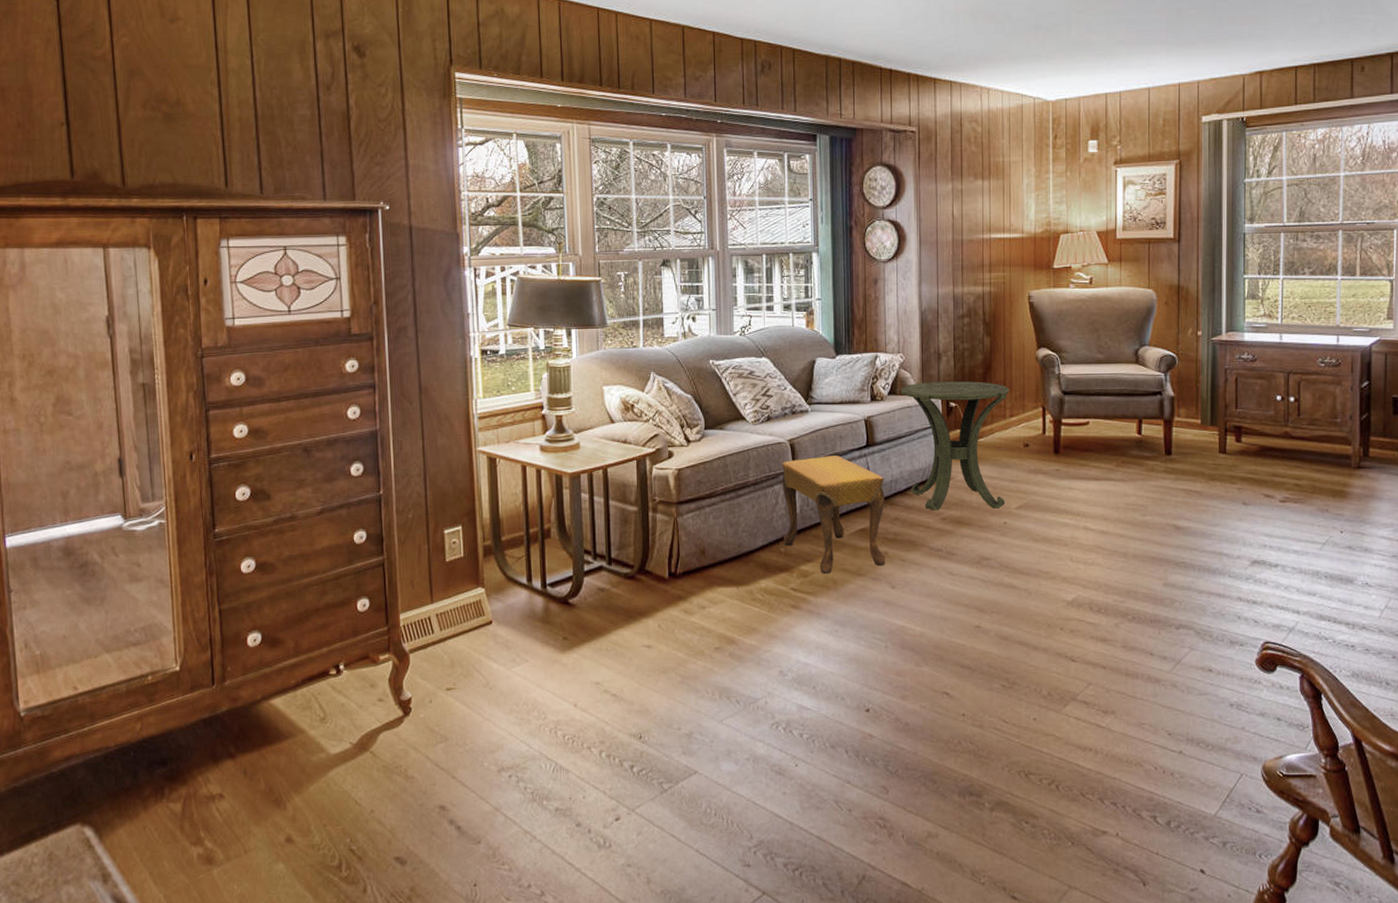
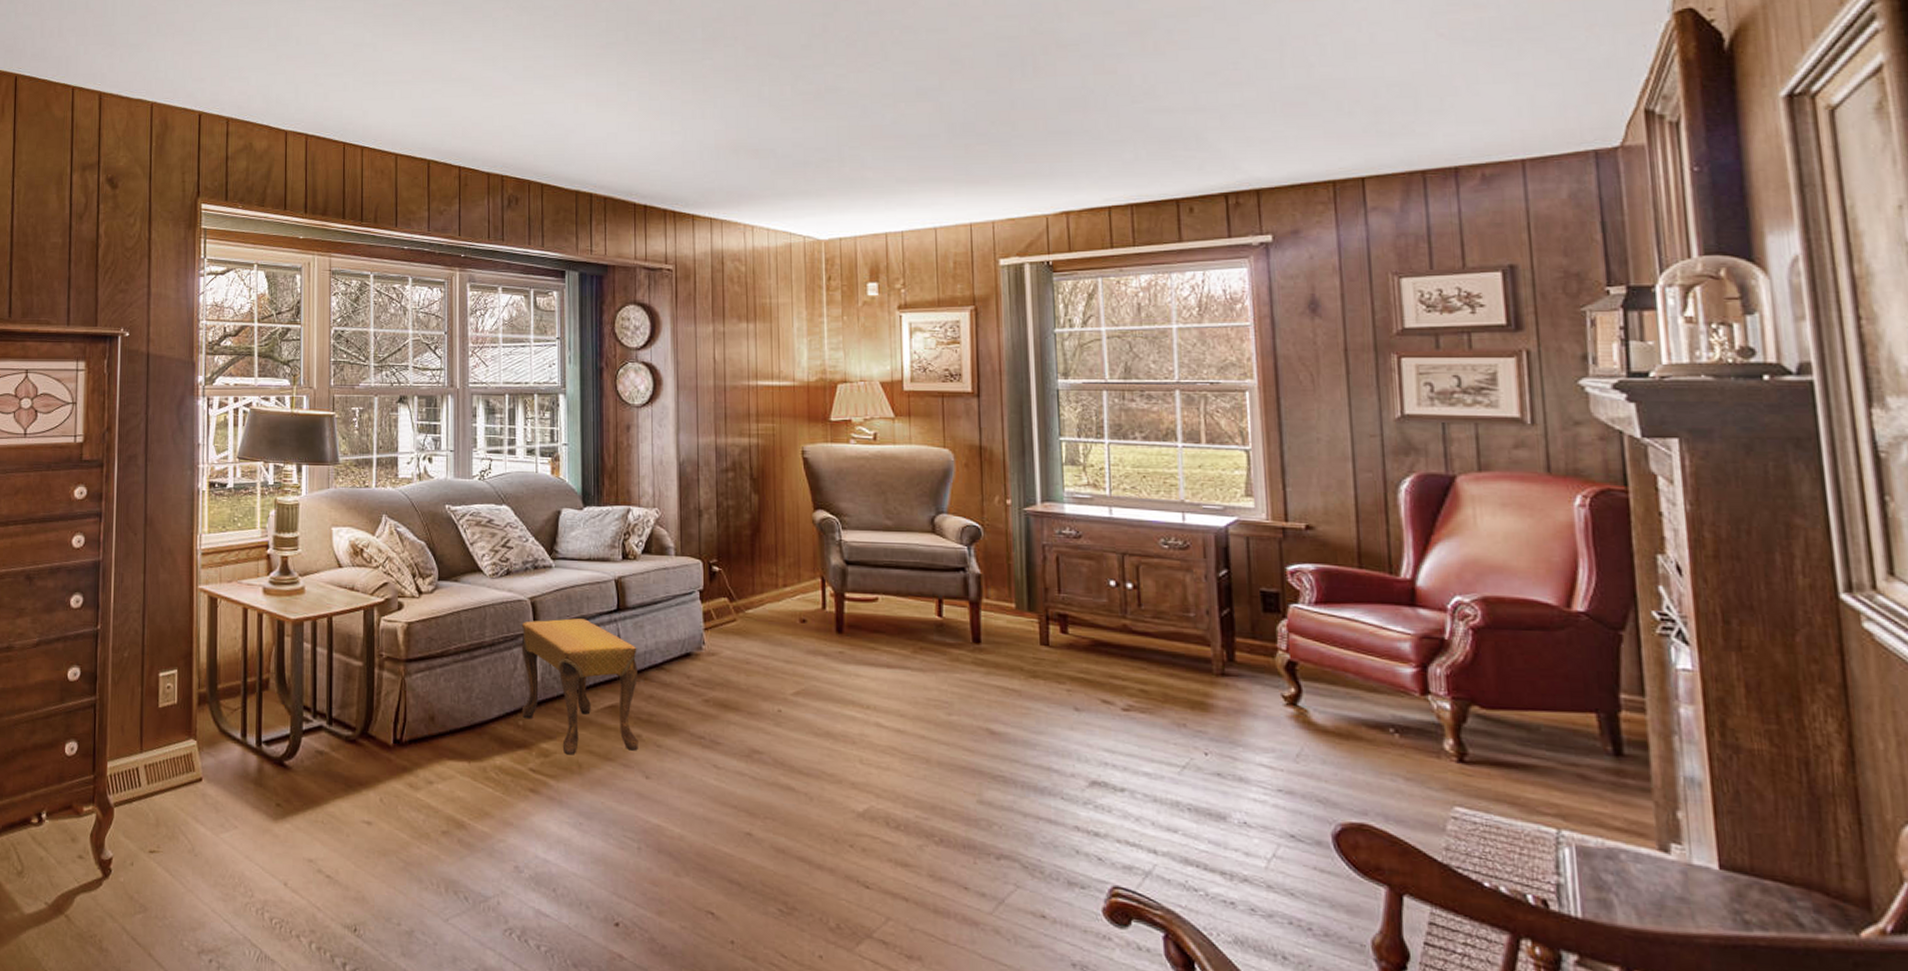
side table: present [900,381,1009,511] -> none [656,541,781,693]

